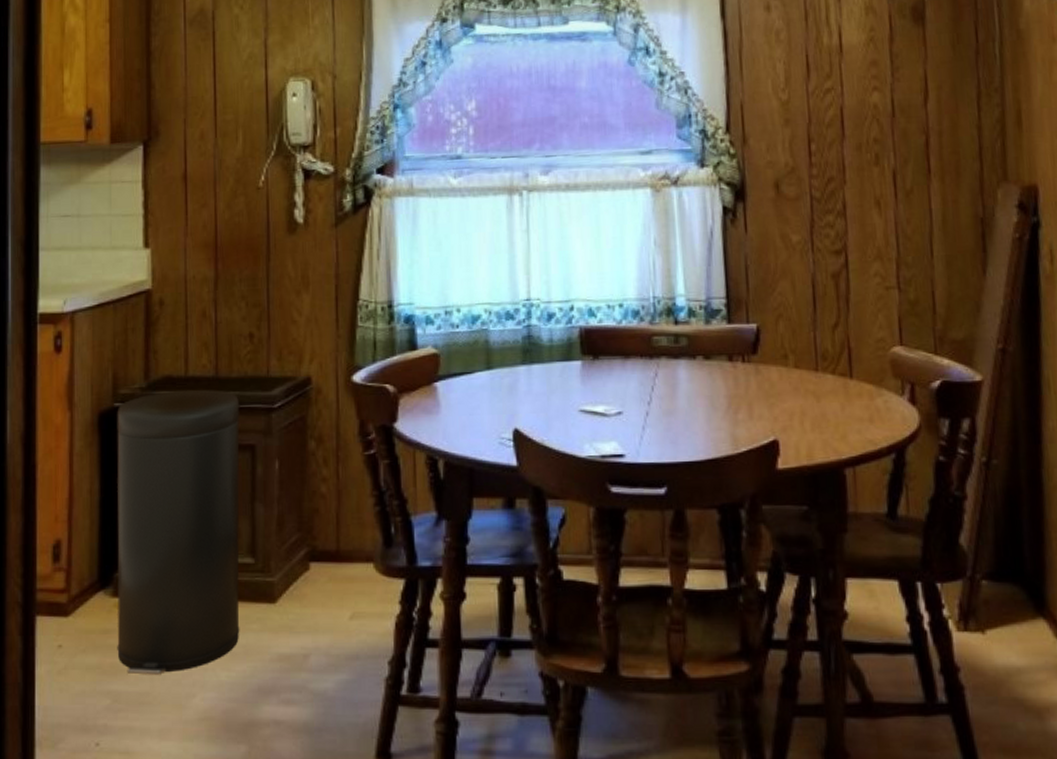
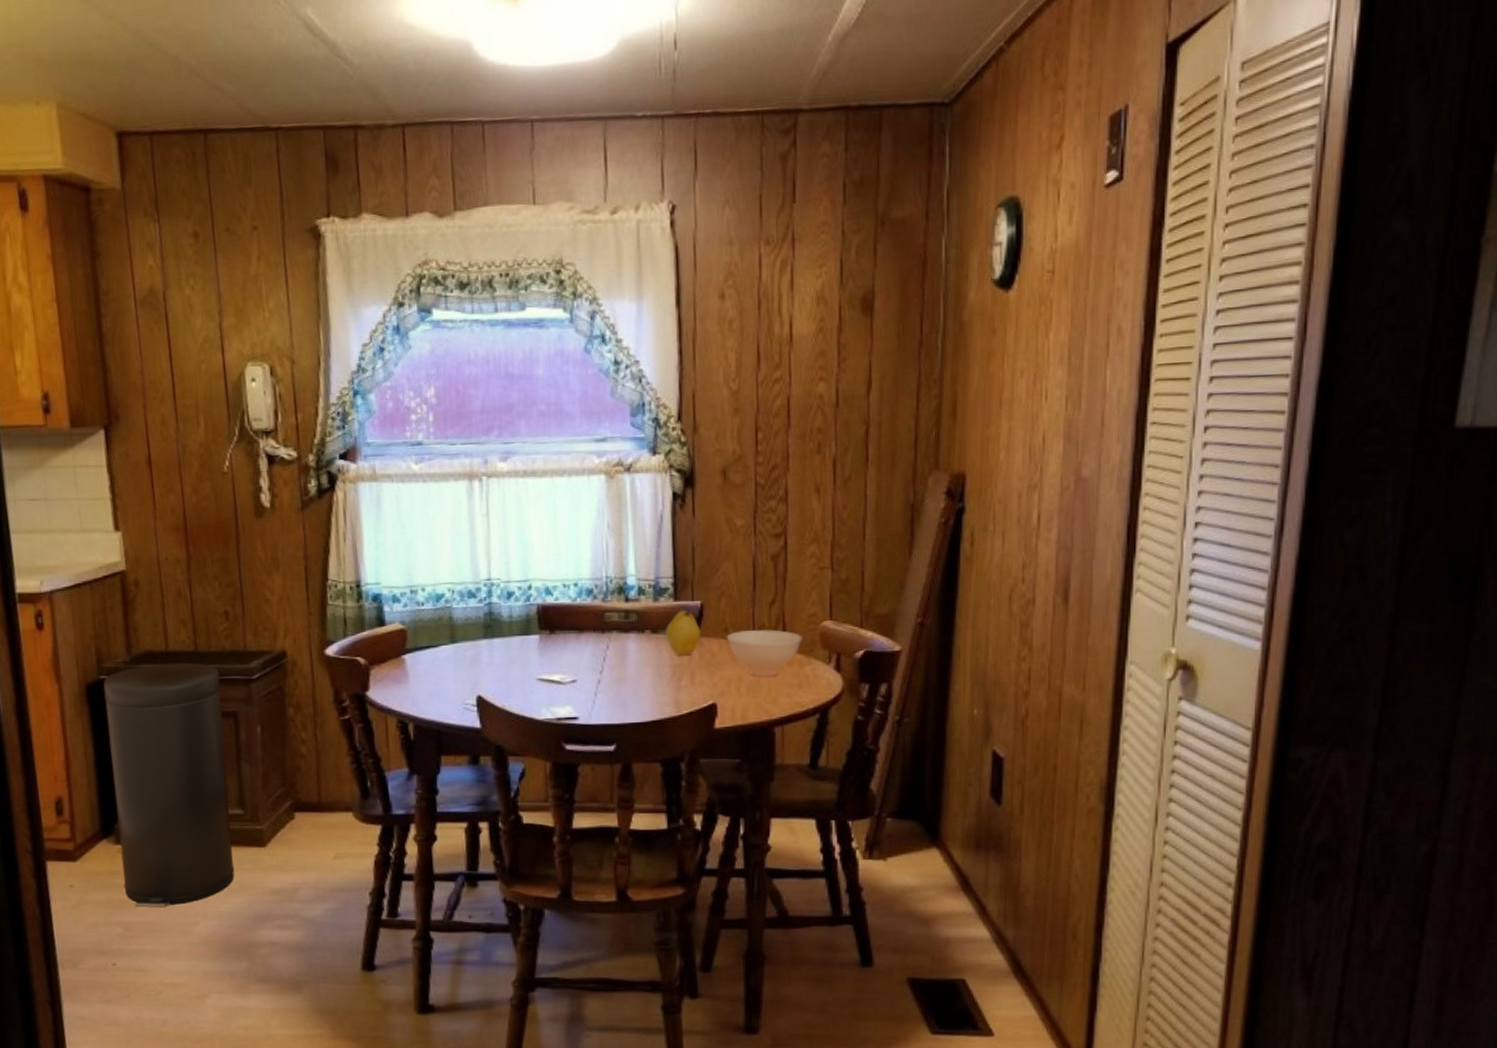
fruit: none [719,333,758,385] -> present [666,610,701,656]
bowl: none [786,356,871,410] -> present [726,629,802,677]

